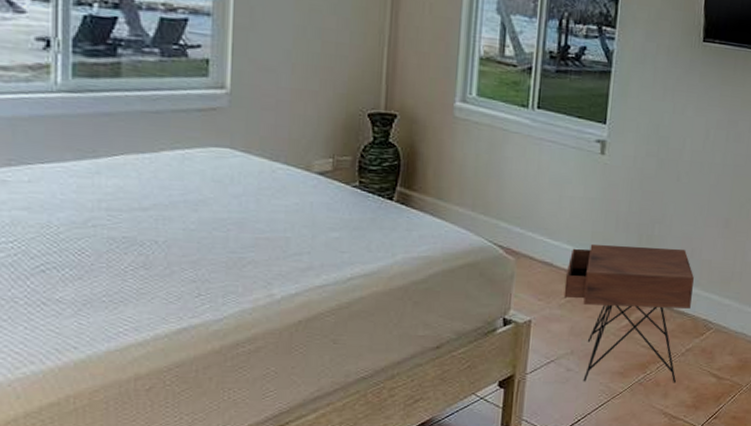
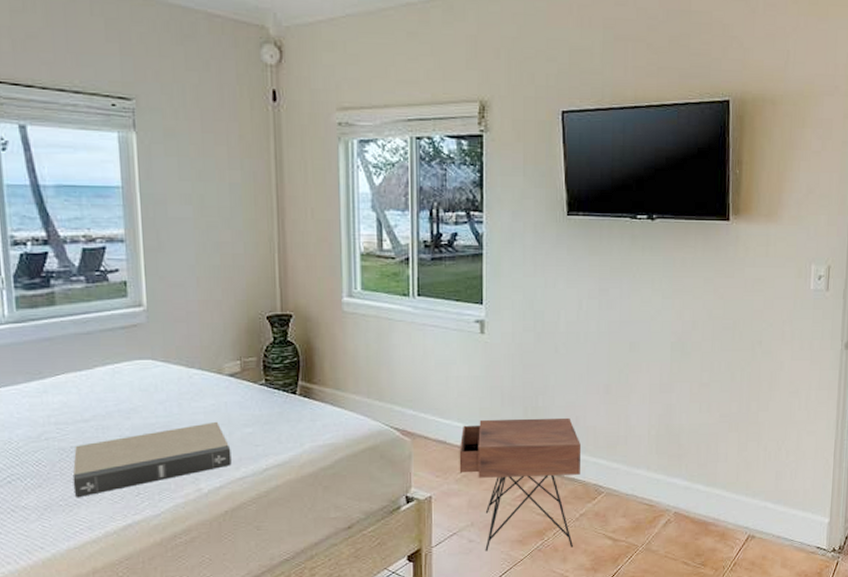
book: none [121,222,312,295] -> present [72,421,232,498]

